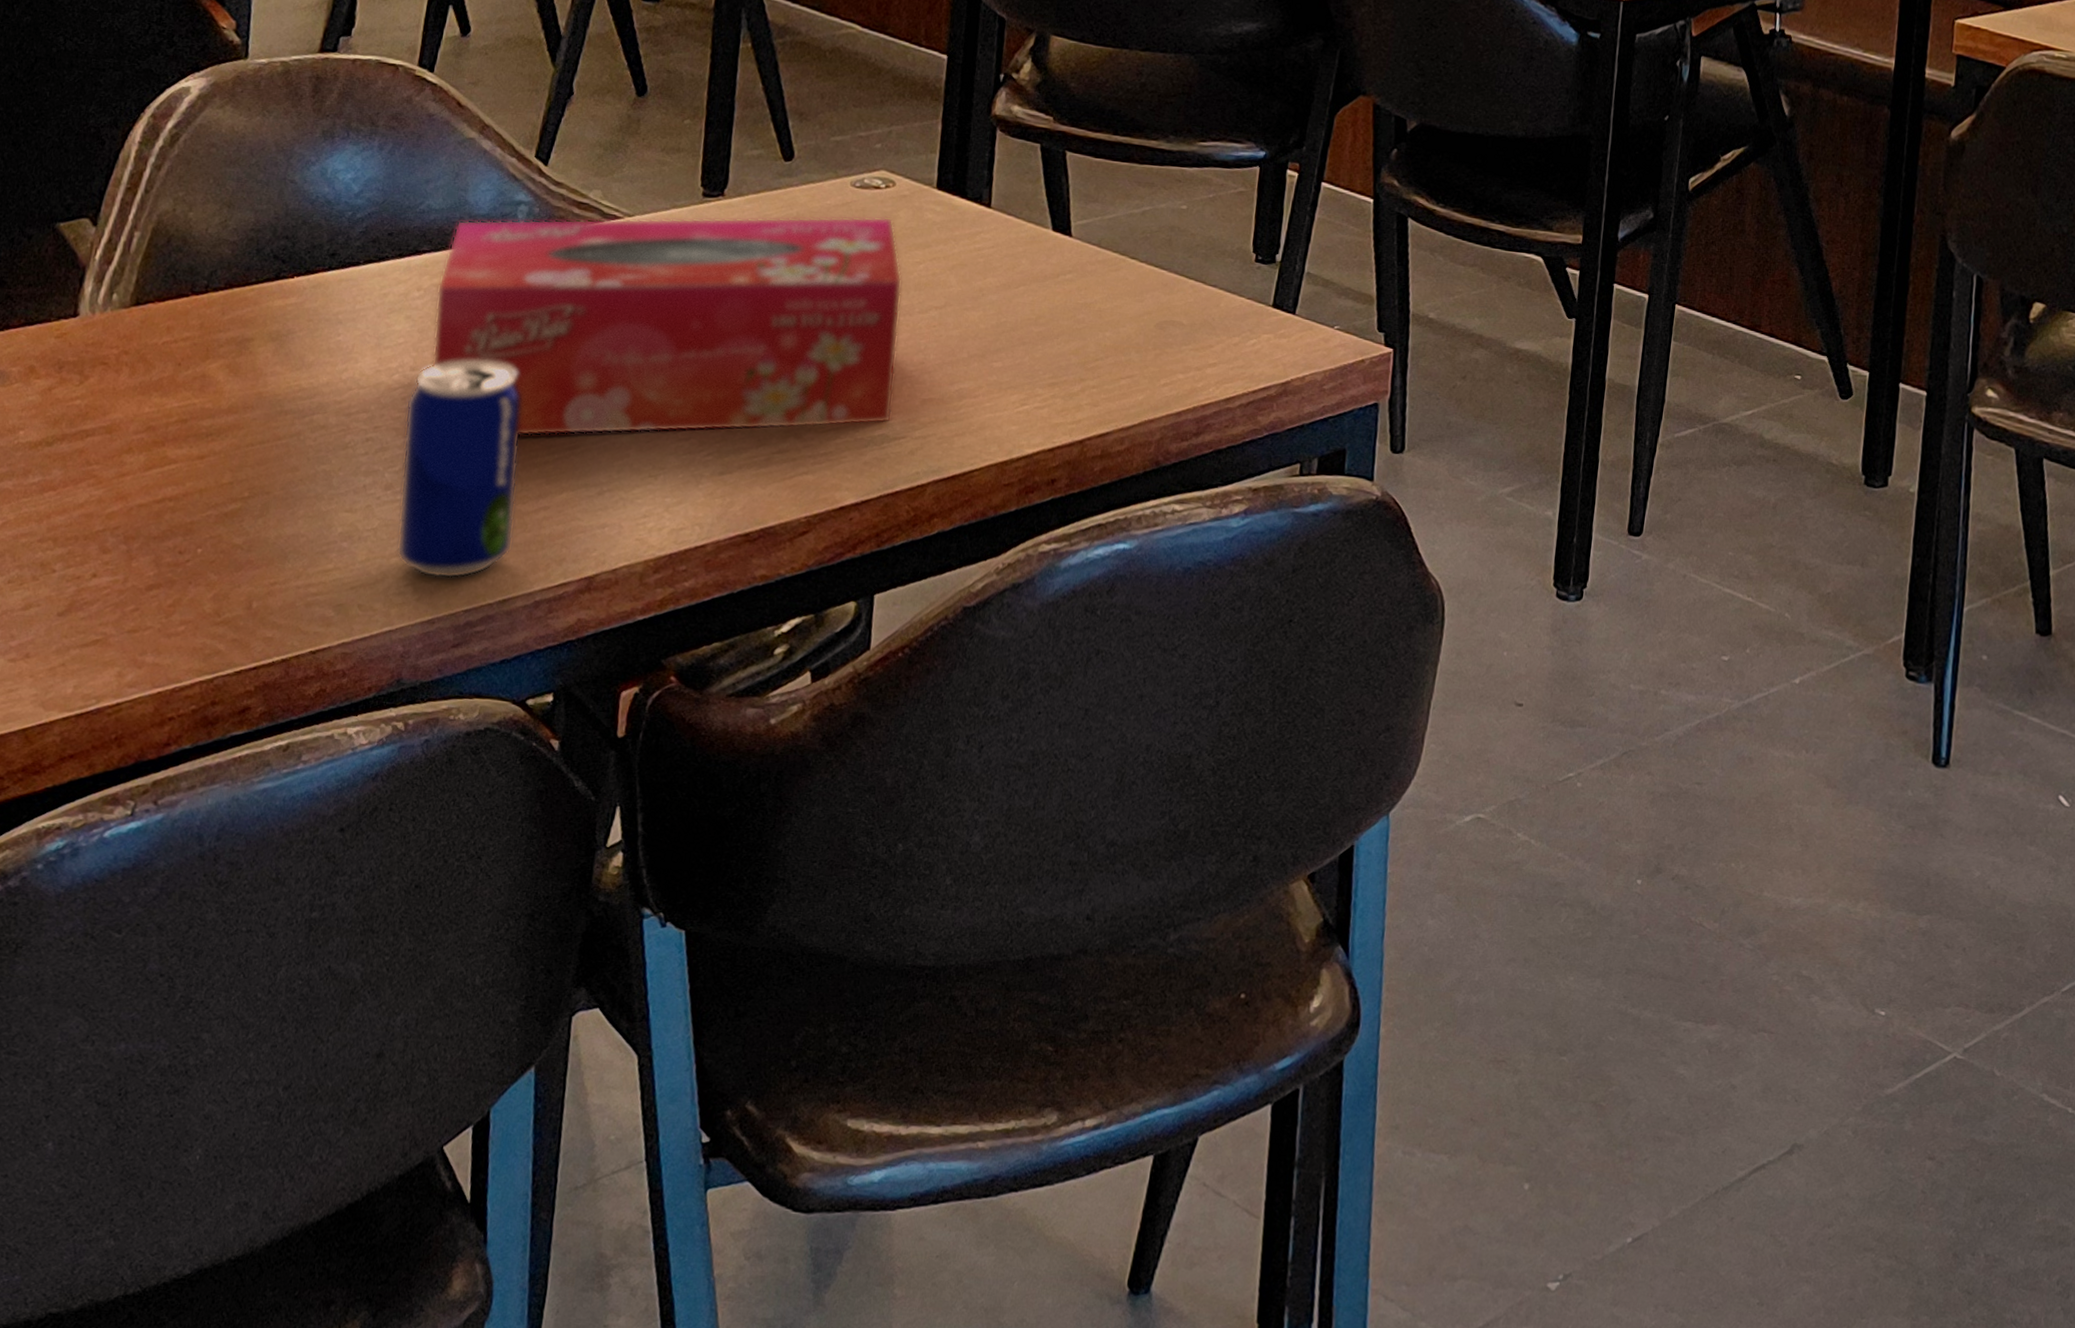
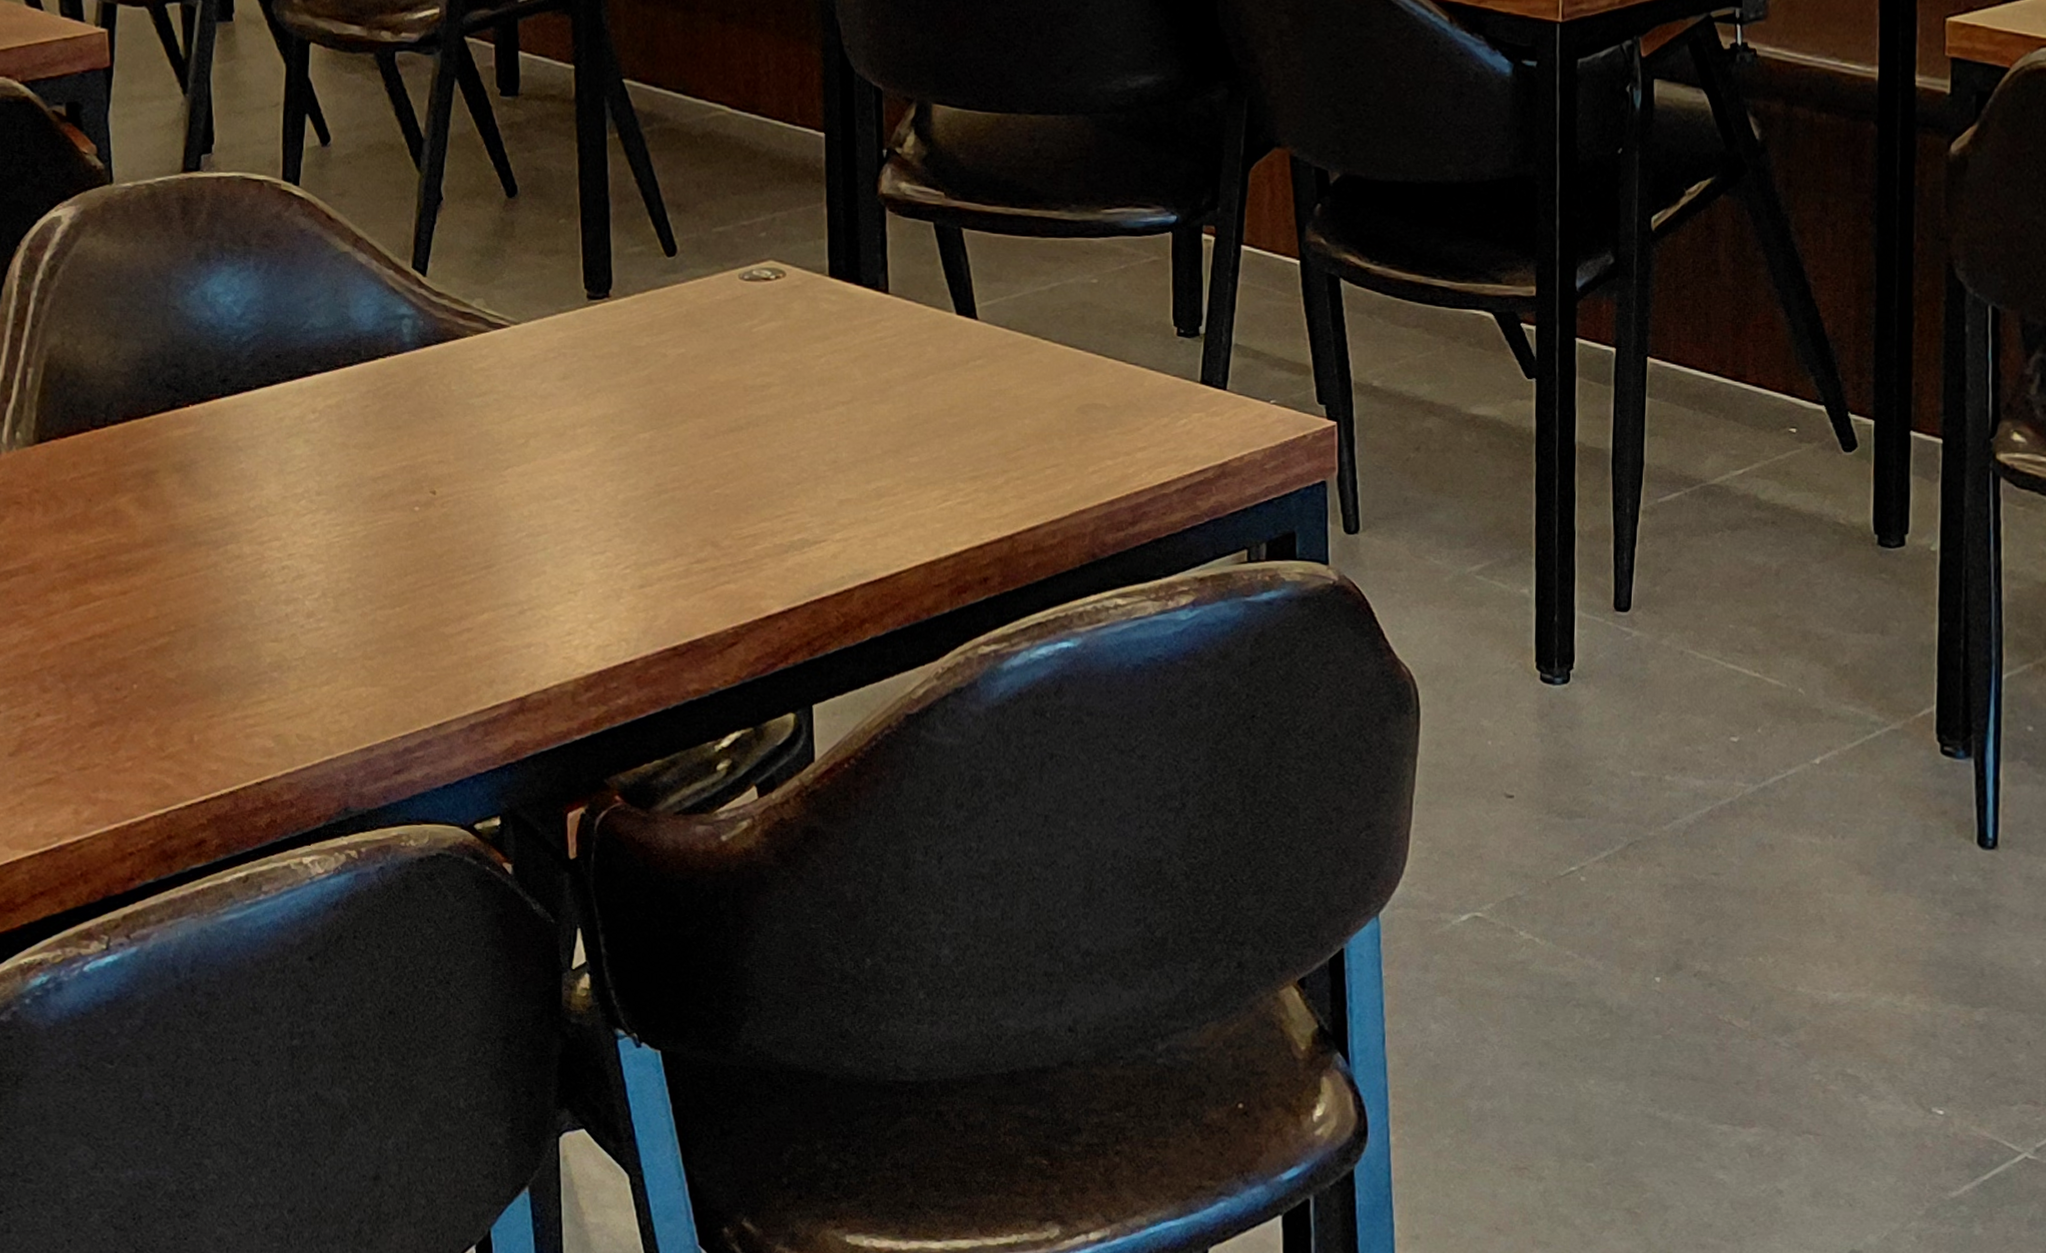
beer can: present [397,360,522,579] -> none [316,481,441,705]
tissue box: present [432,216,903,436] -> none [332,309,810,557]

